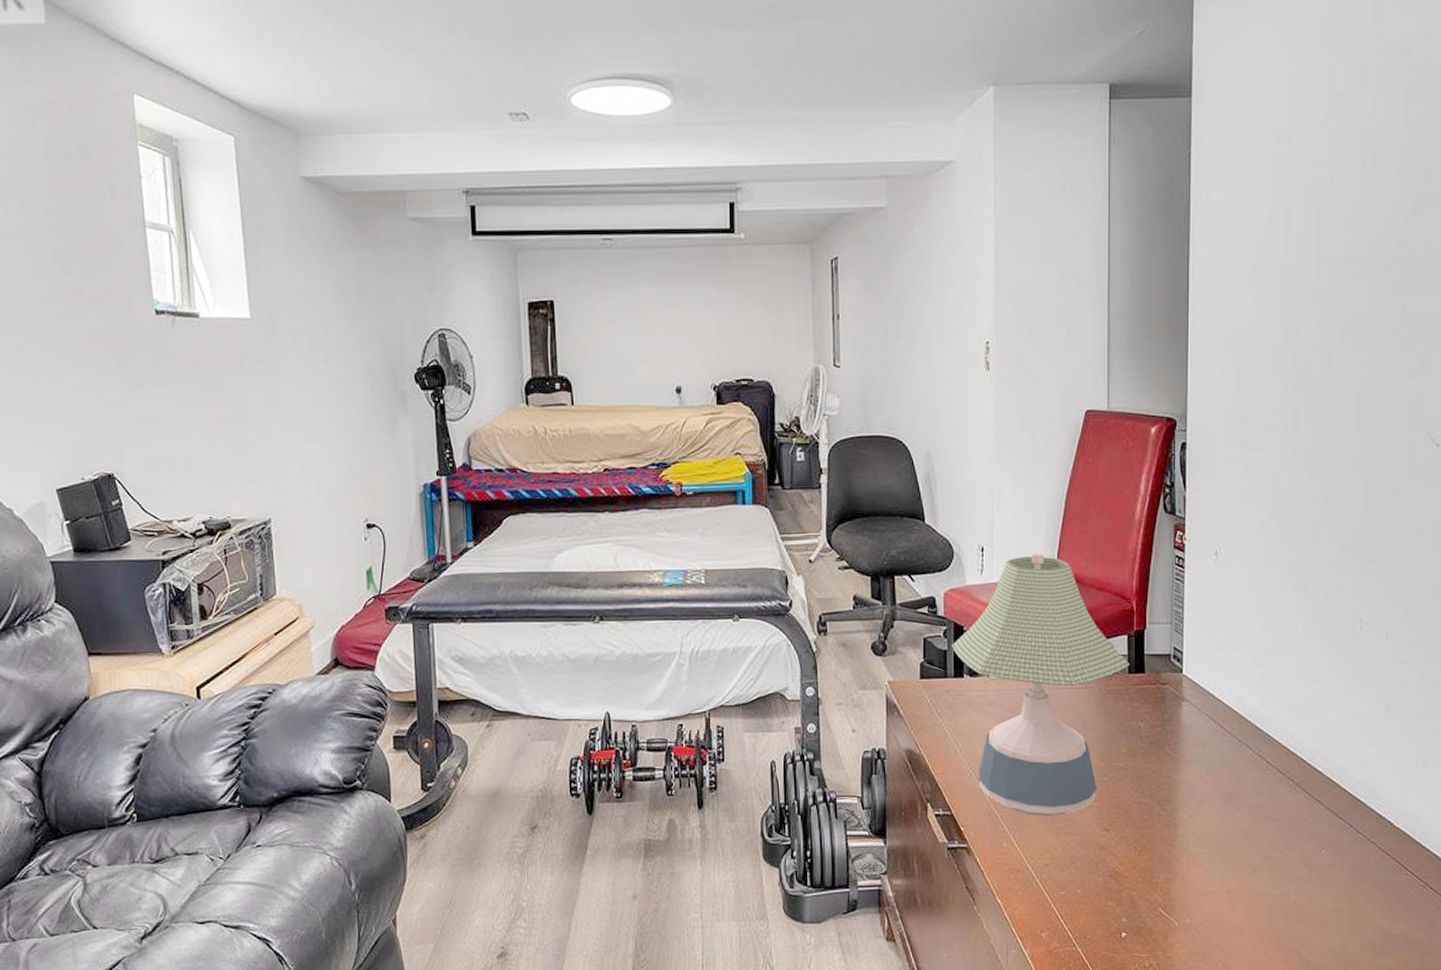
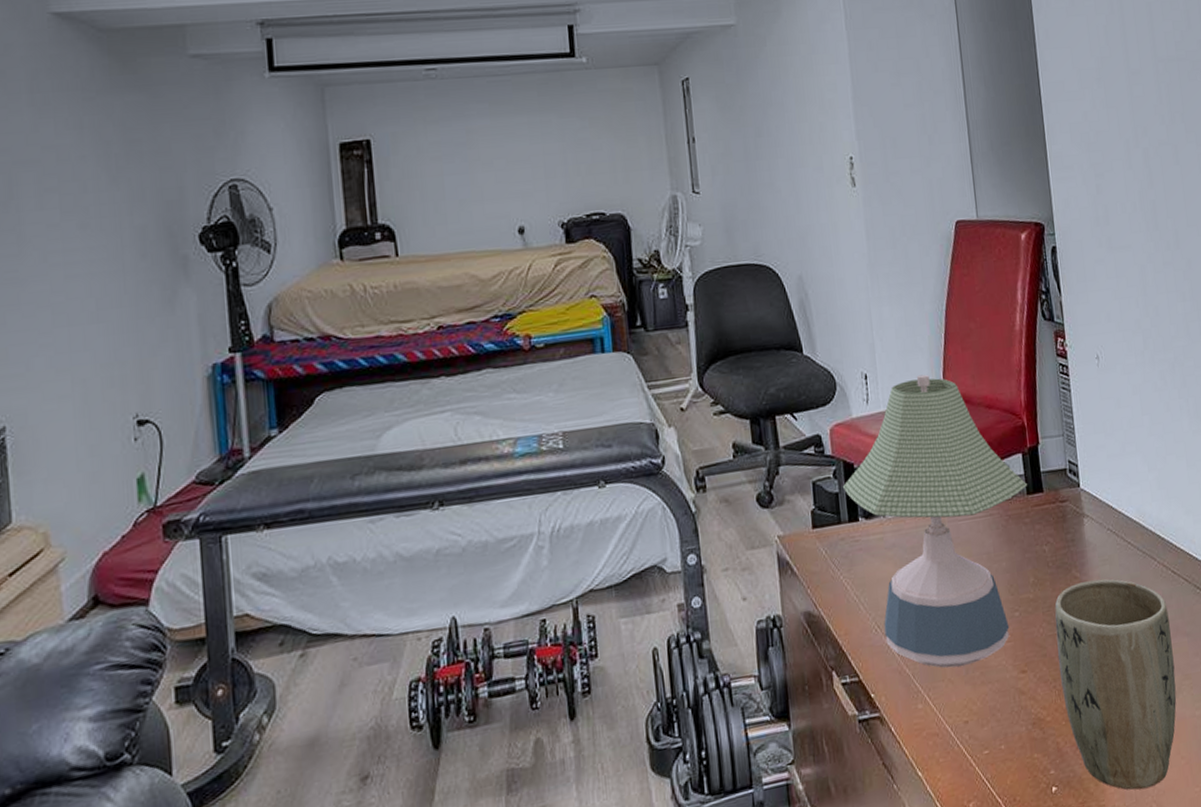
plant pot: none [1141,759,1257,949] -> present [1054,578,1177,790]

